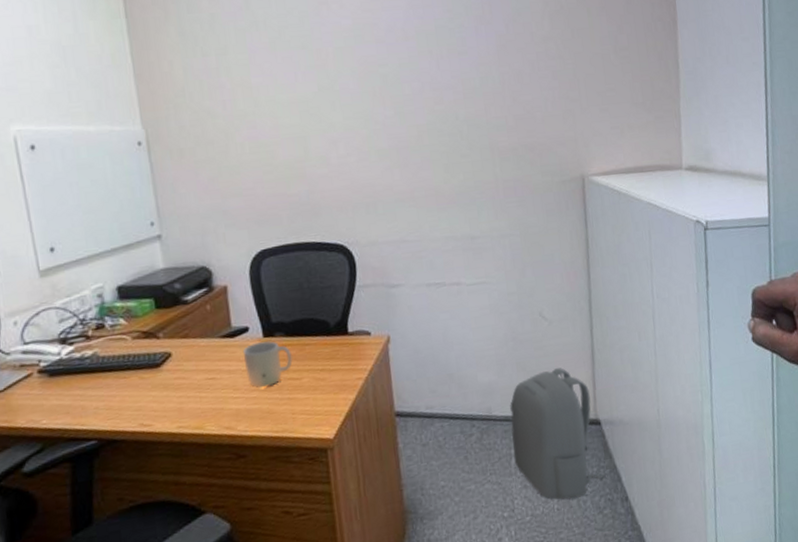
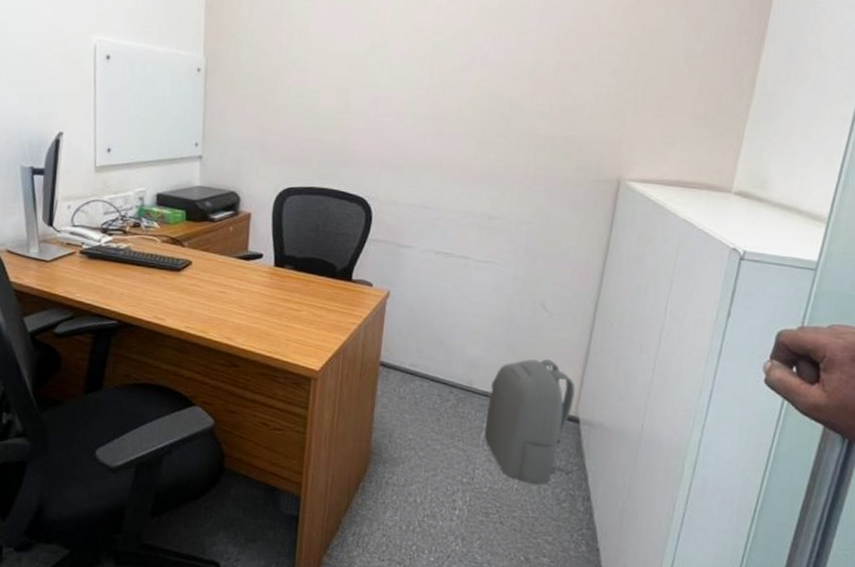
mug: present [242,341,293,388] -> none [253,270,297,311]

